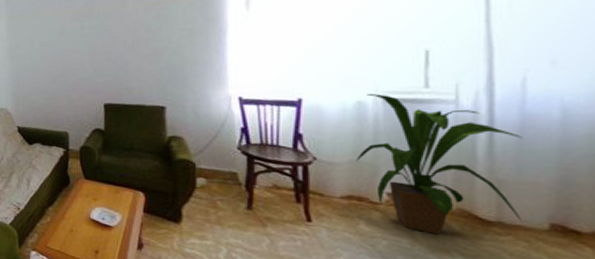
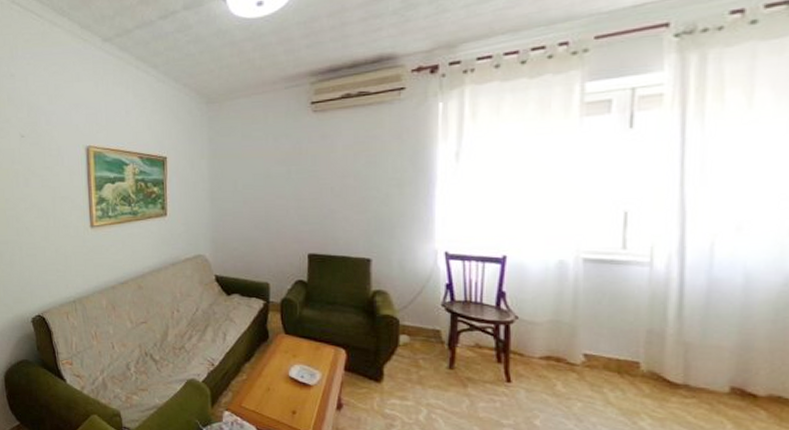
house plant: present [356,93,523,235] -> none [556,252,709,397]

